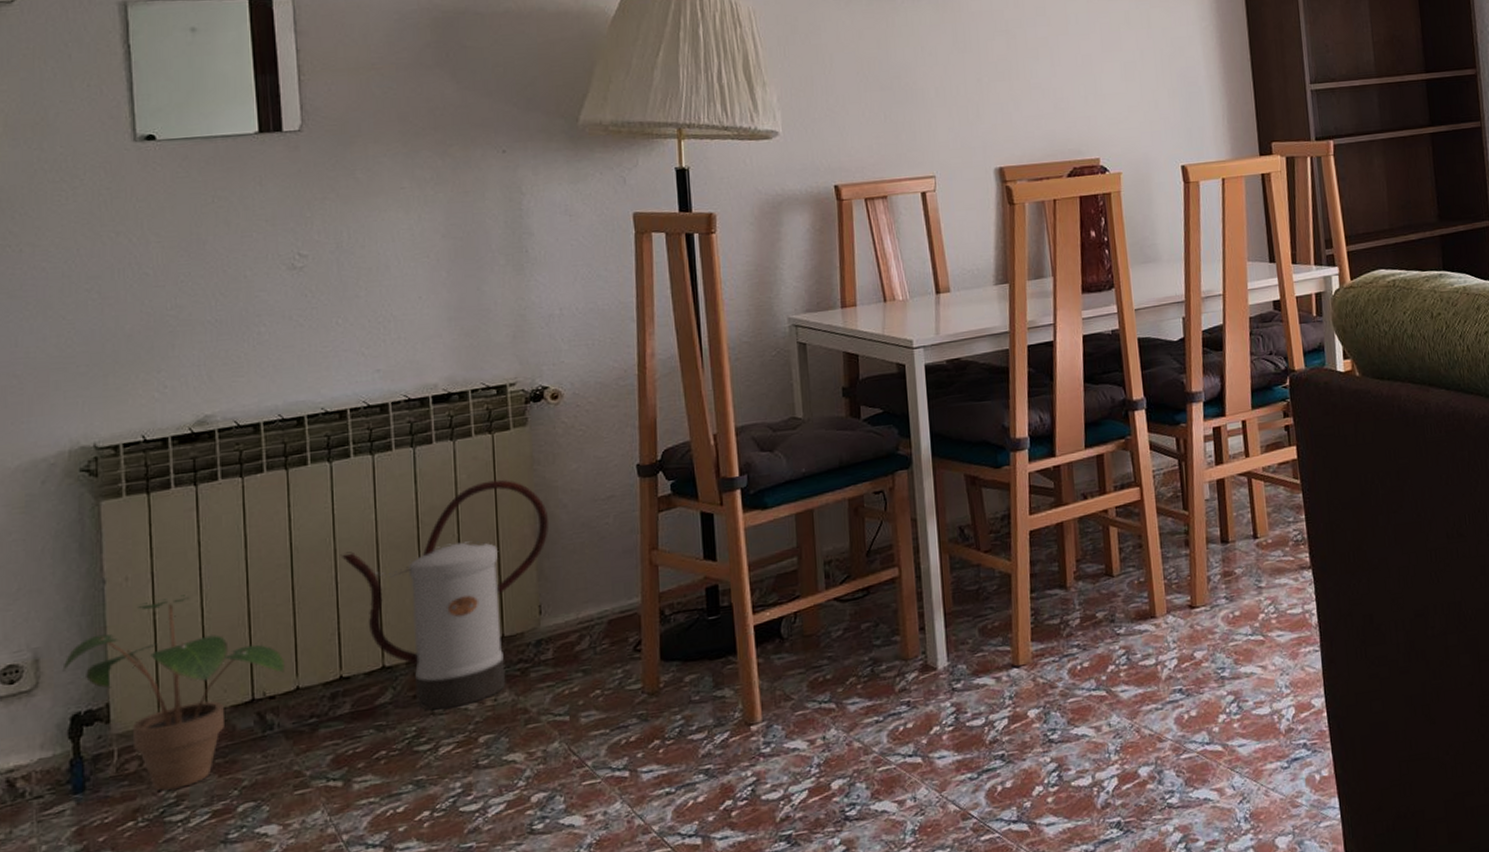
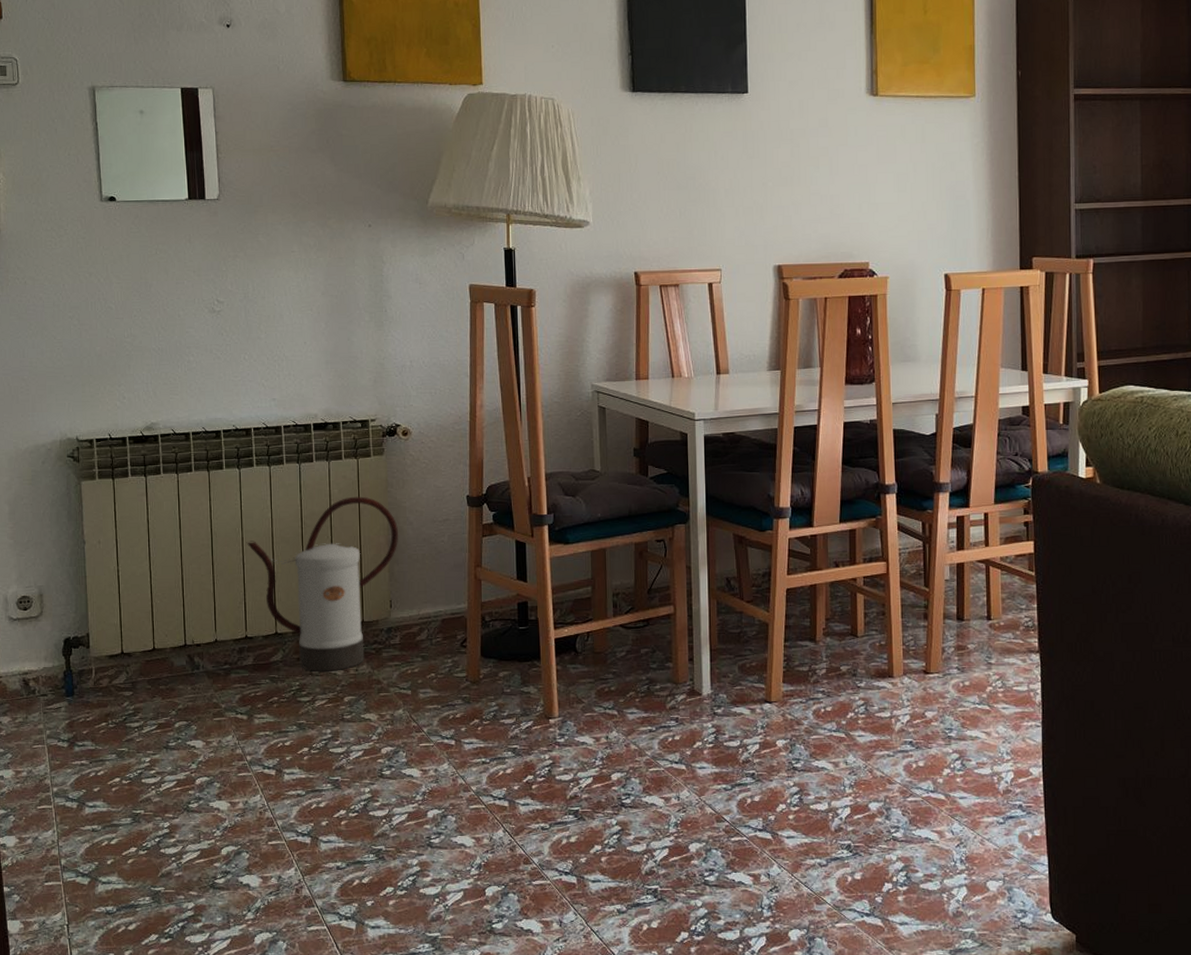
potted plant: present [62,595,286,791] -> none [58,559,208,704]

